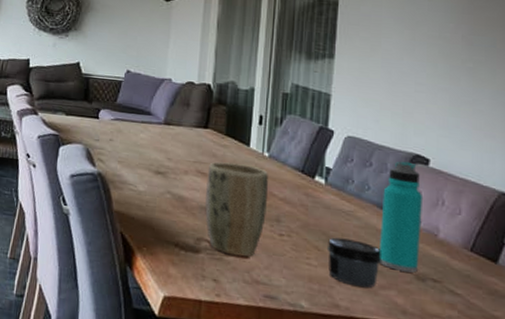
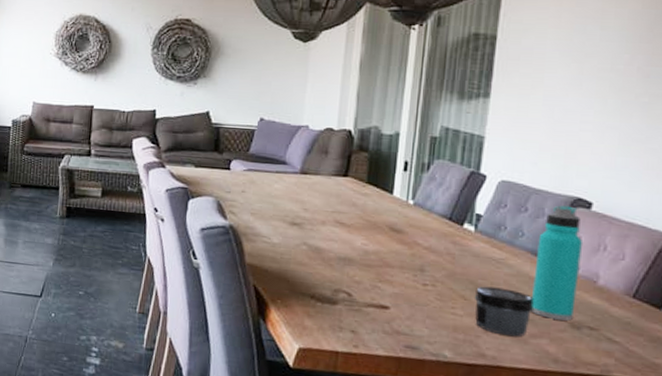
plant pot: present [204,162,269,257] -> none [343,211,413,308]

